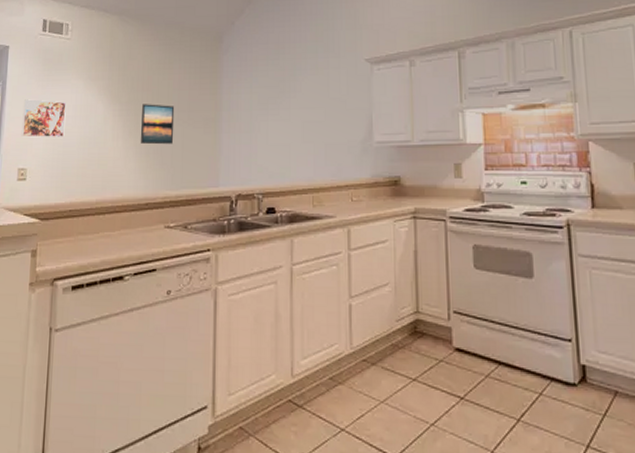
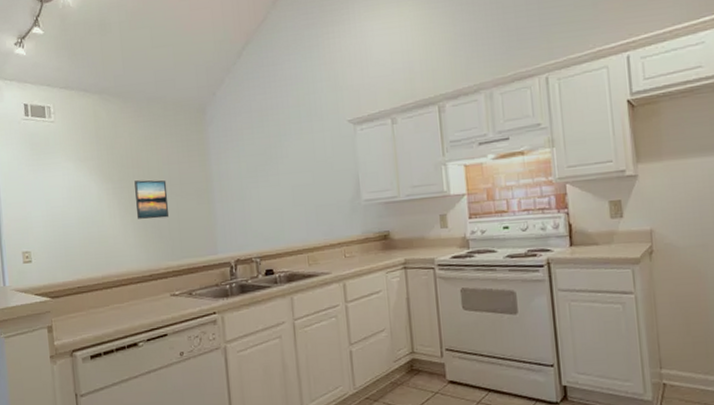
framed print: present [21,99,66,138] -> none [18,184,63,222]

